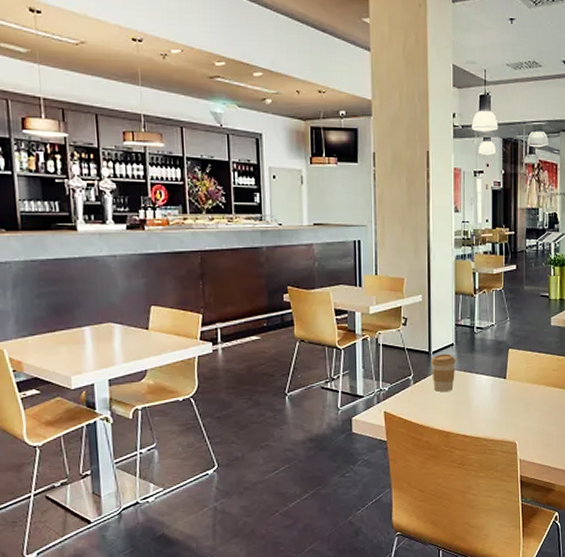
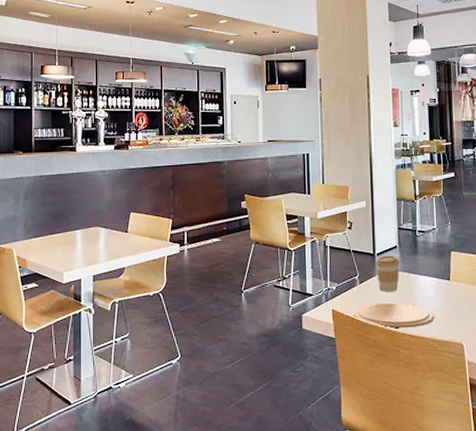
plate: none [406,403,489,430] -> present [353,303,434,329]

